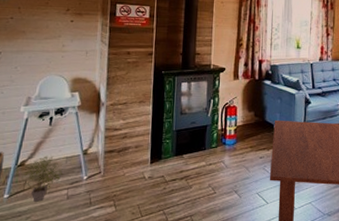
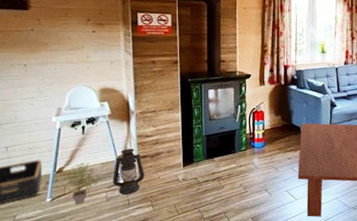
lantern: none [75,141,110,193] -> present [113,148,144,195]

